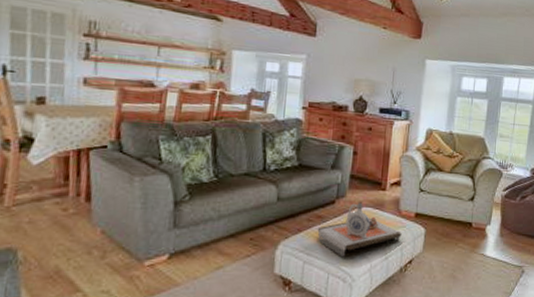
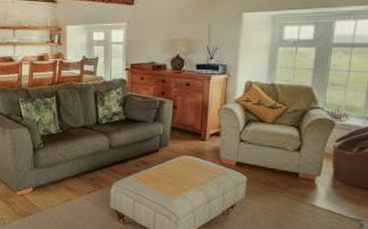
decorative tray: present [317,199,402,258] -> none [144,148,223,199]

